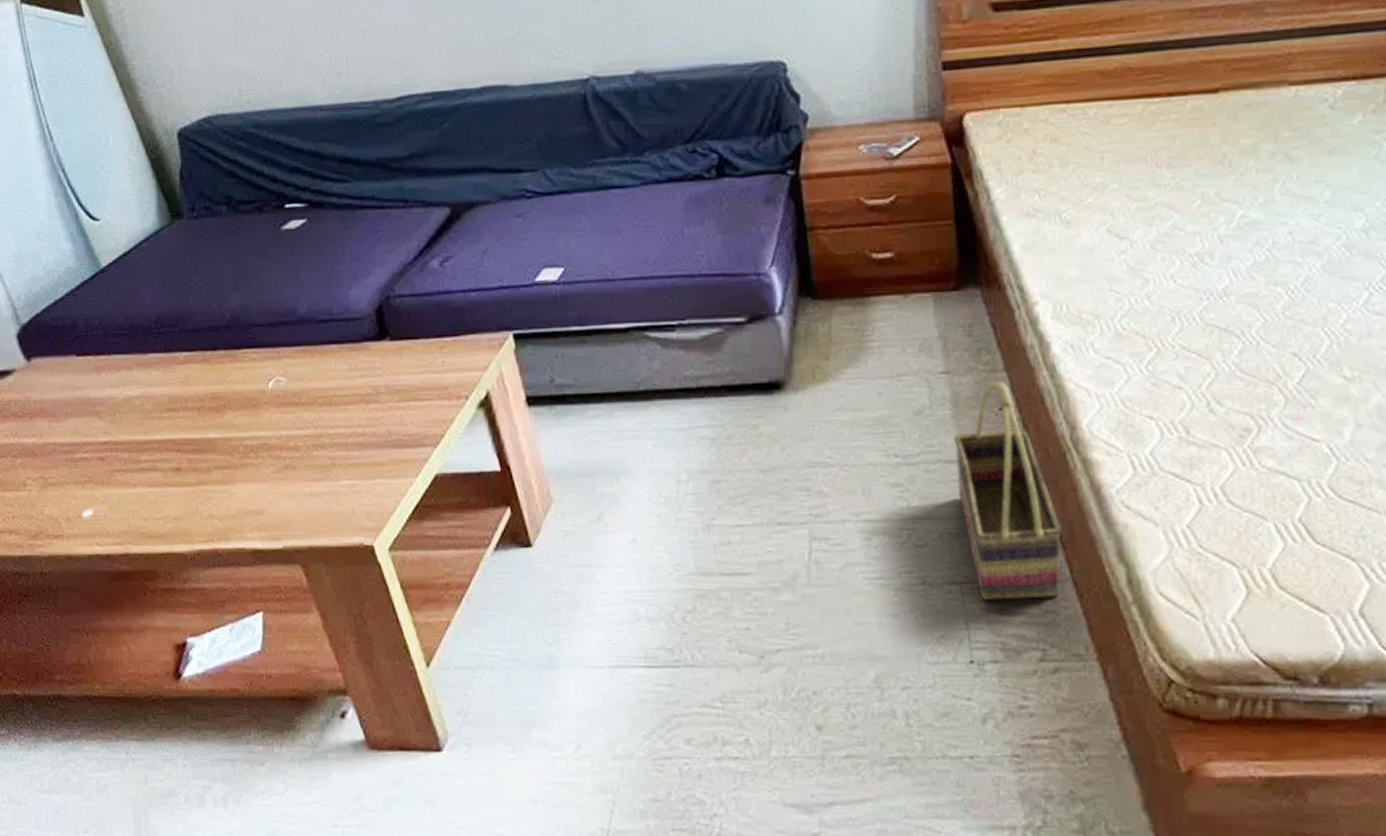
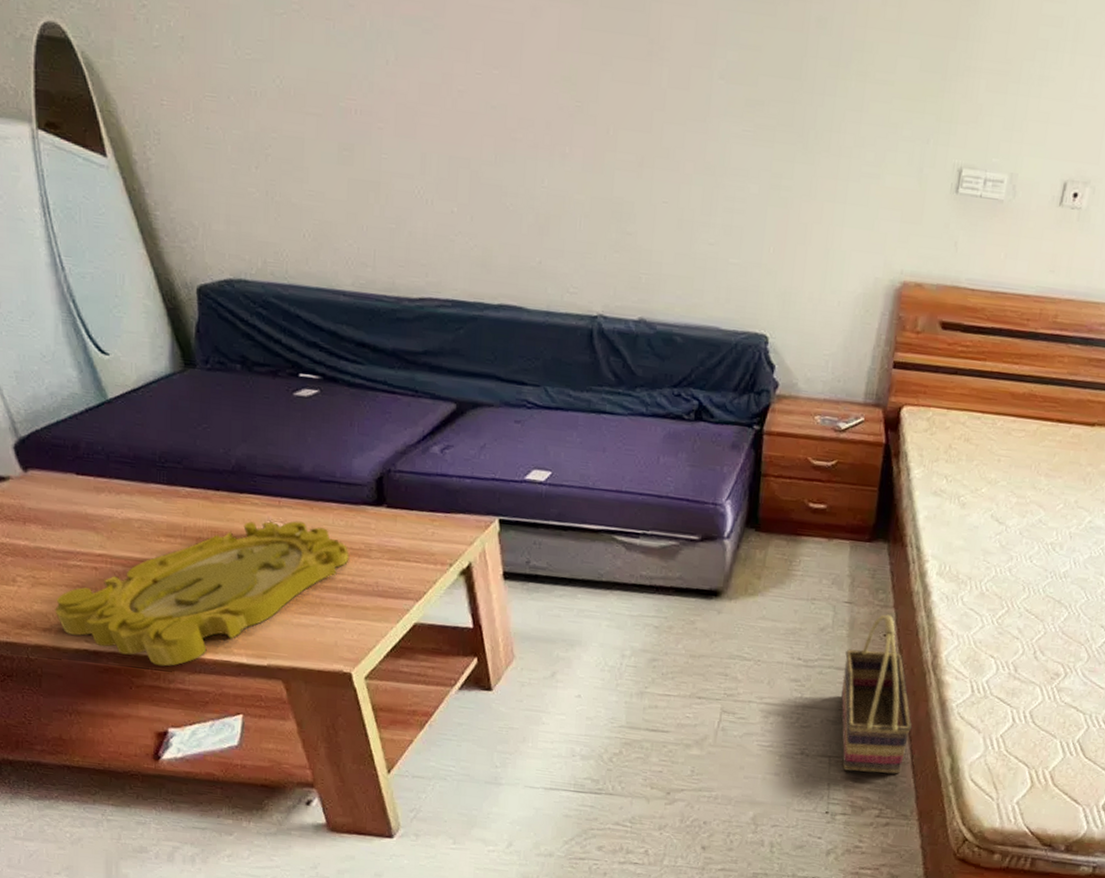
decorative tray: none [65,371,357,564] -> present [55,520,349,667]

